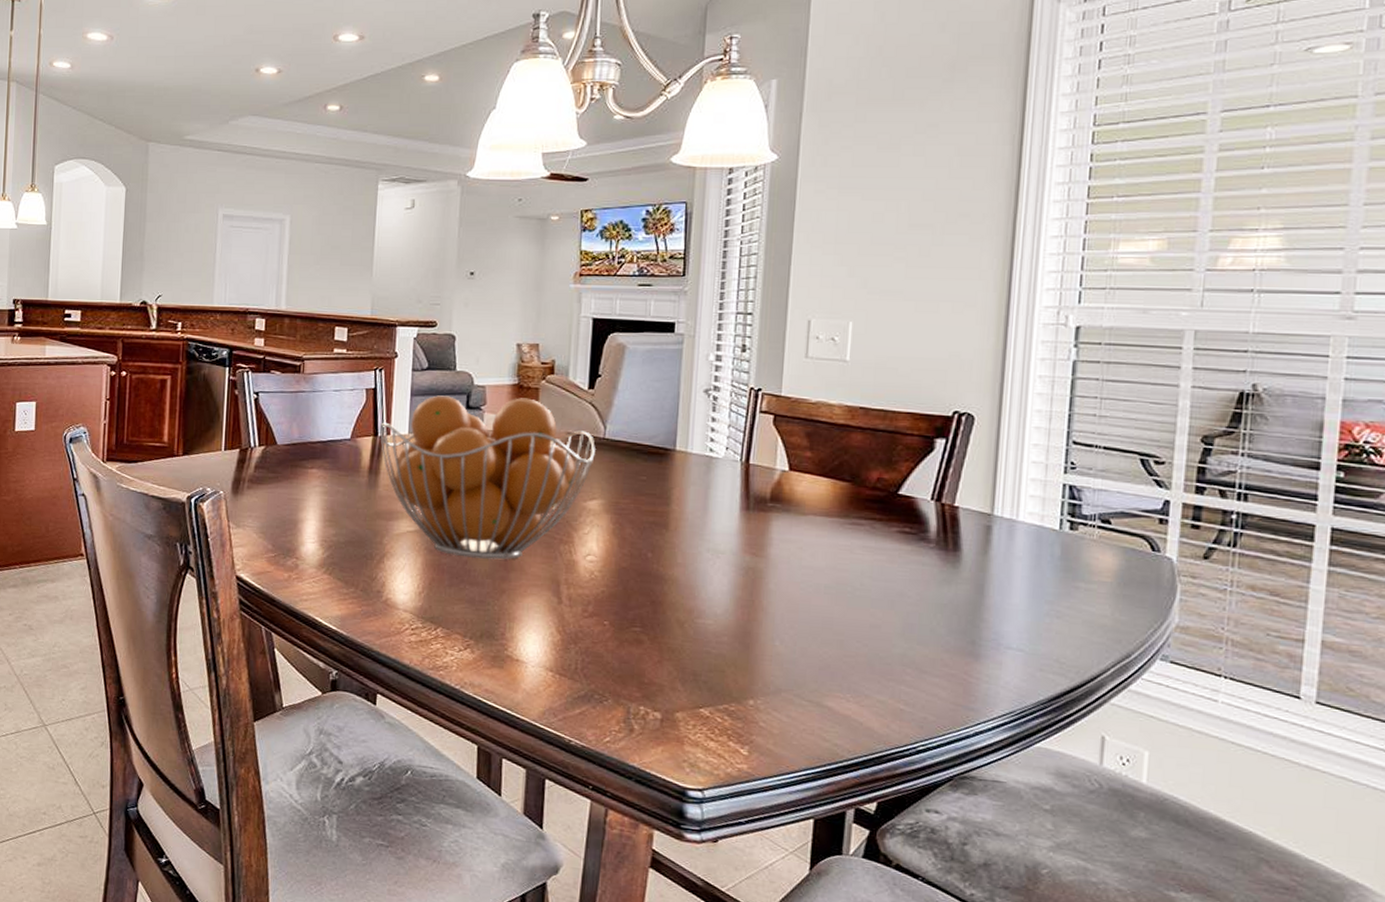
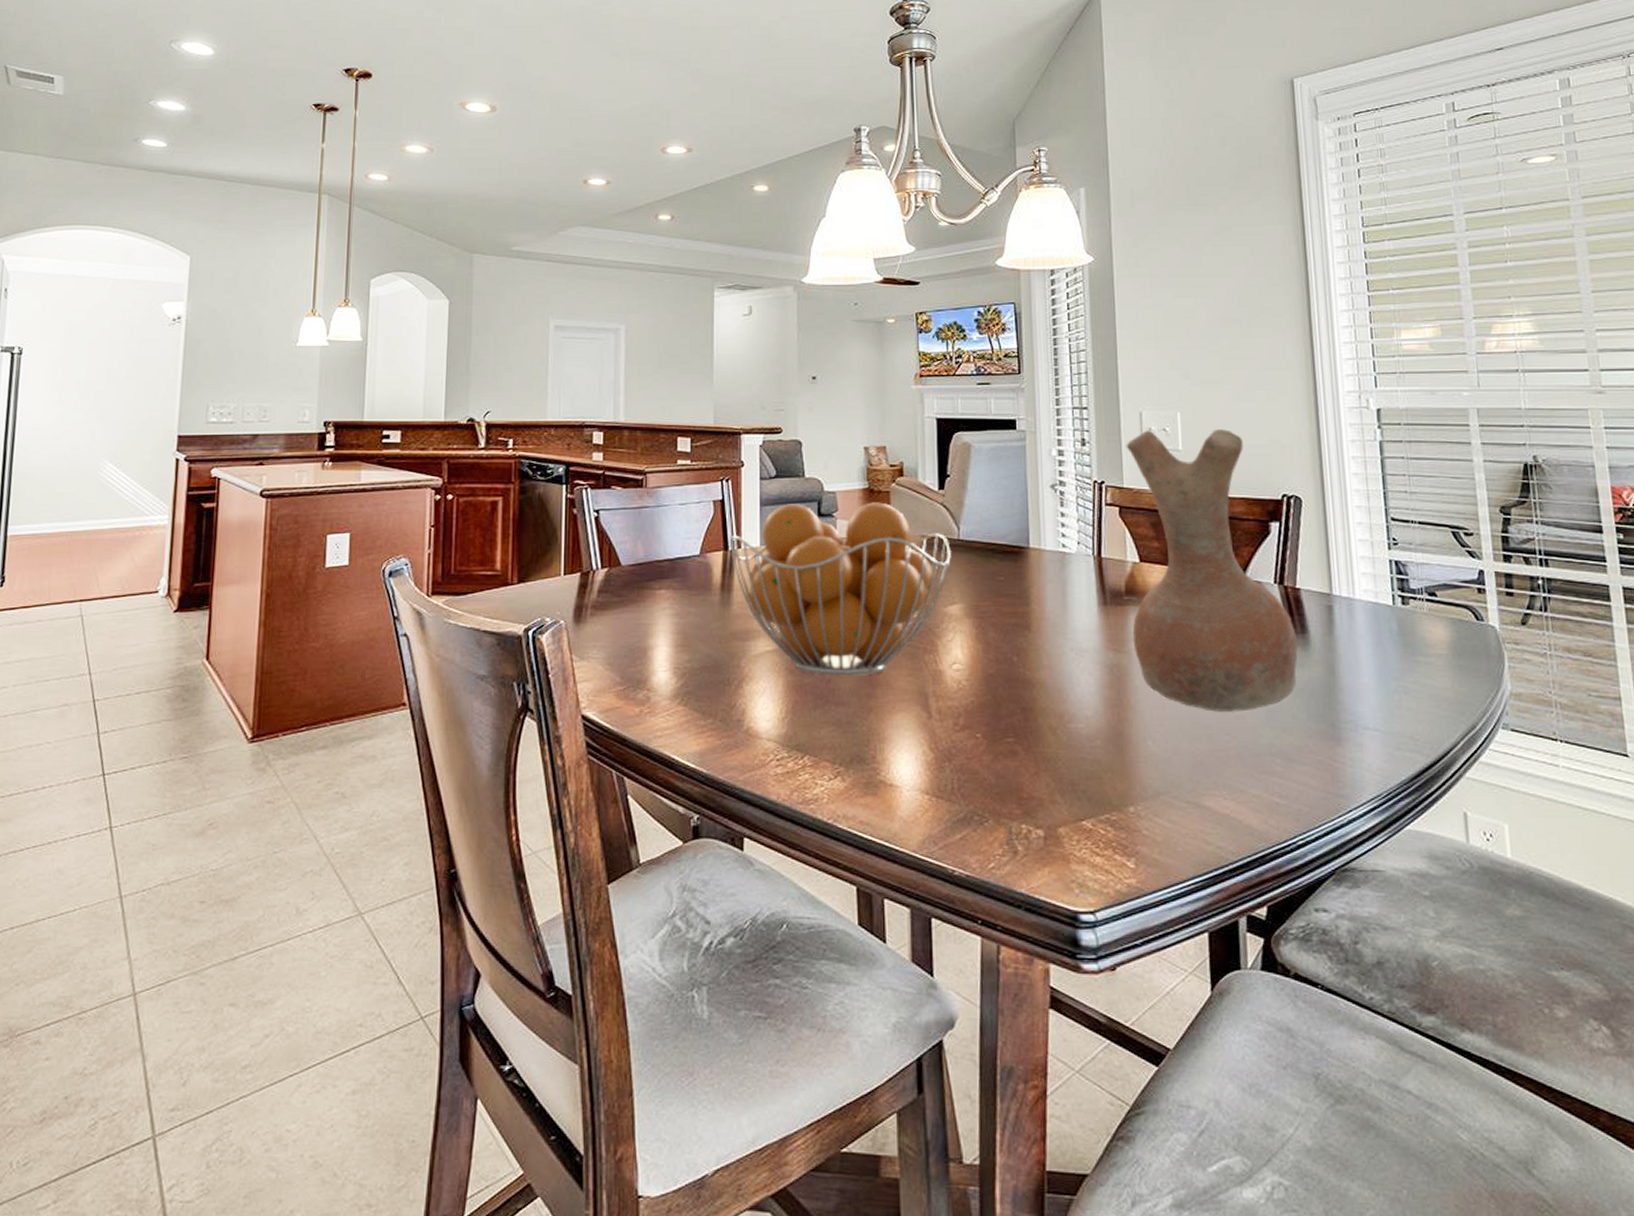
vase: none [772,338,948,622] -> present [1126,429,1298,712]

